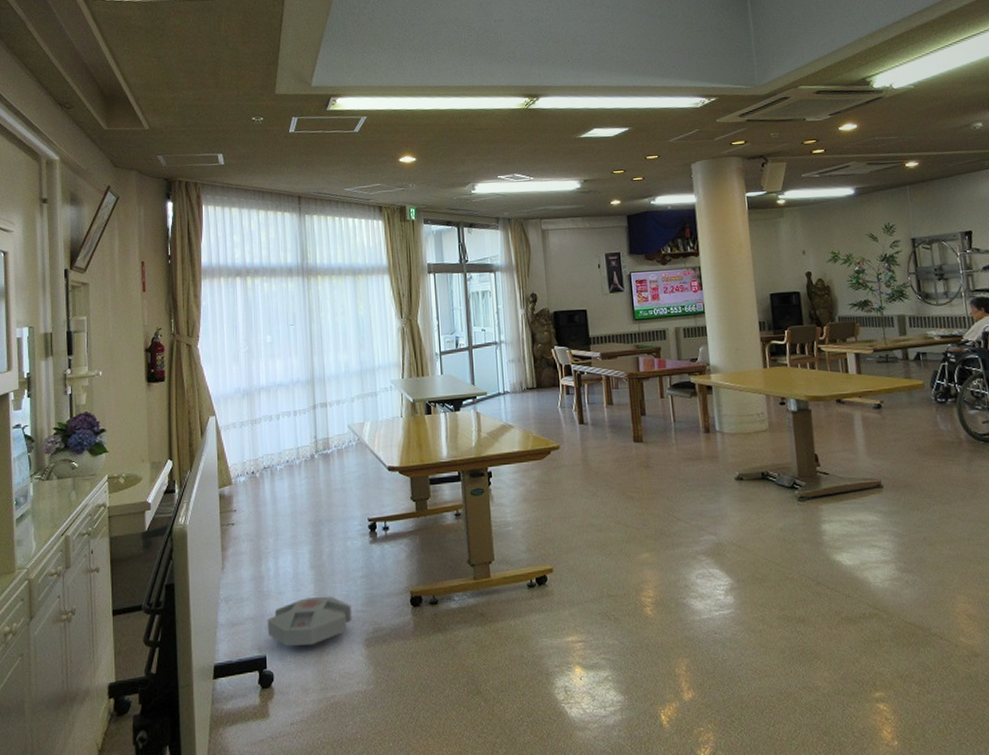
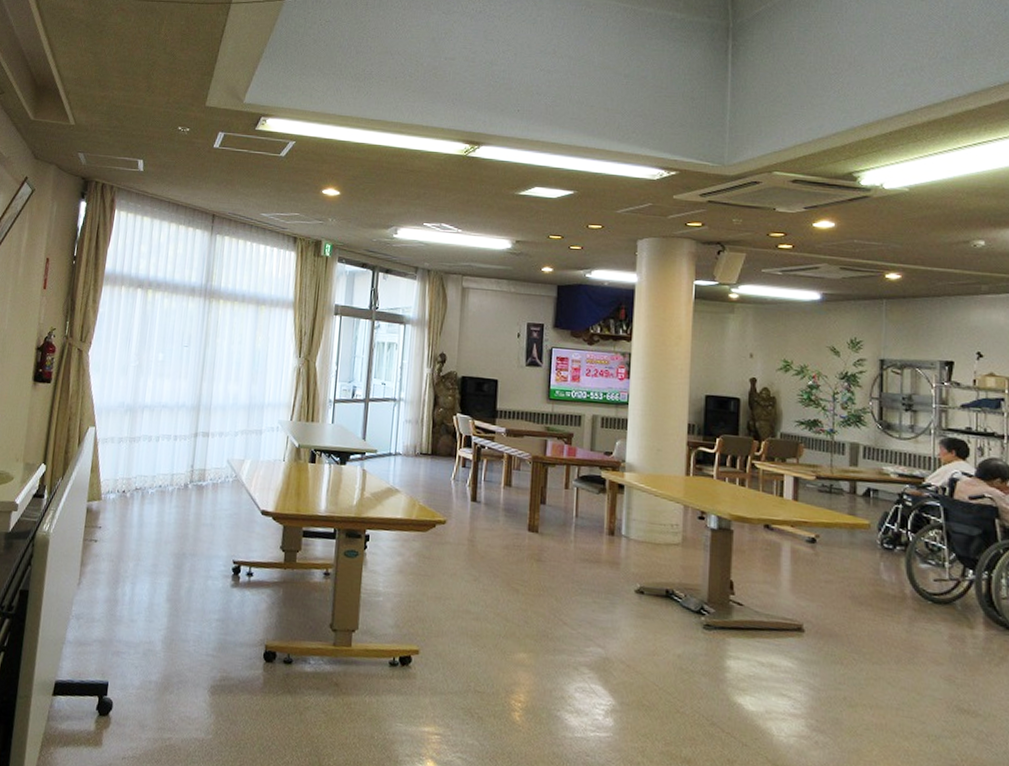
robot vacuum: present [267,597,352,646] -> none [113,630,202,681]

